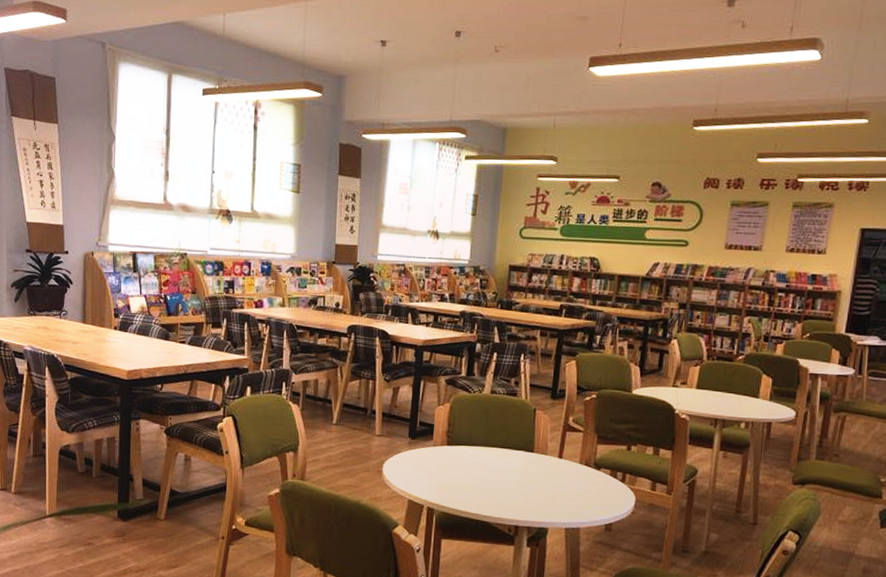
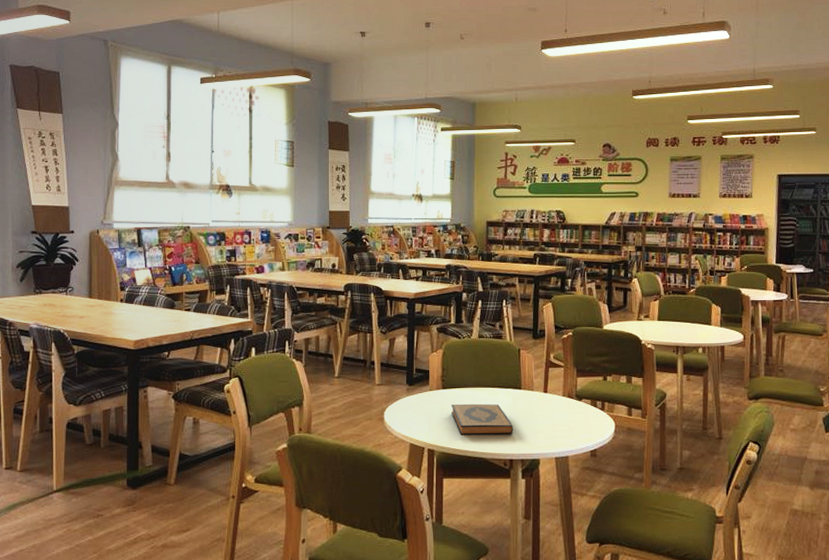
hardback book: none [455,462,522,499] -> present [451,403,513,436]

